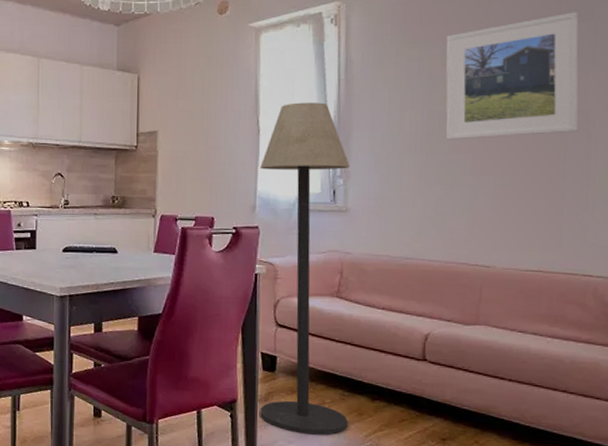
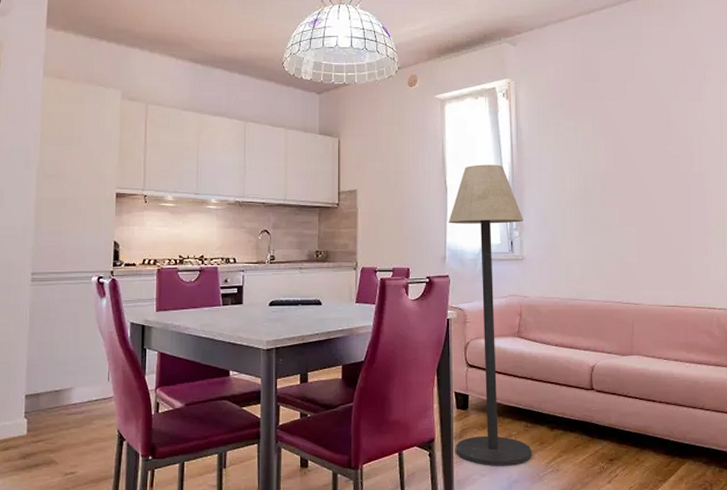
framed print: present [446,12,580,140] -> none [594,93,697,197]

